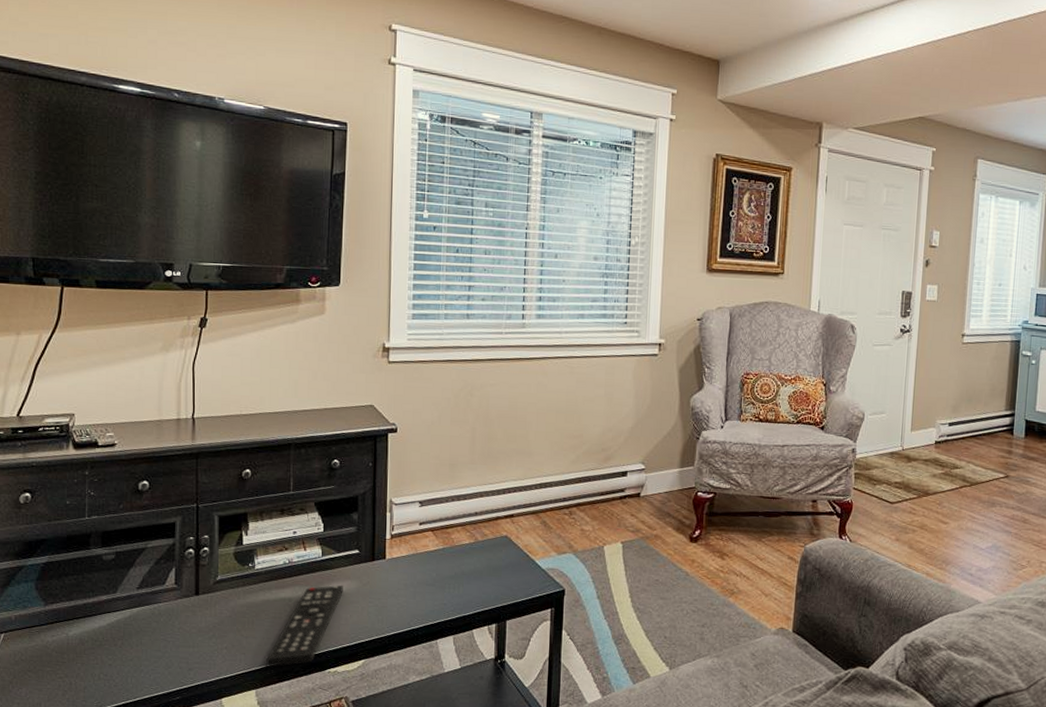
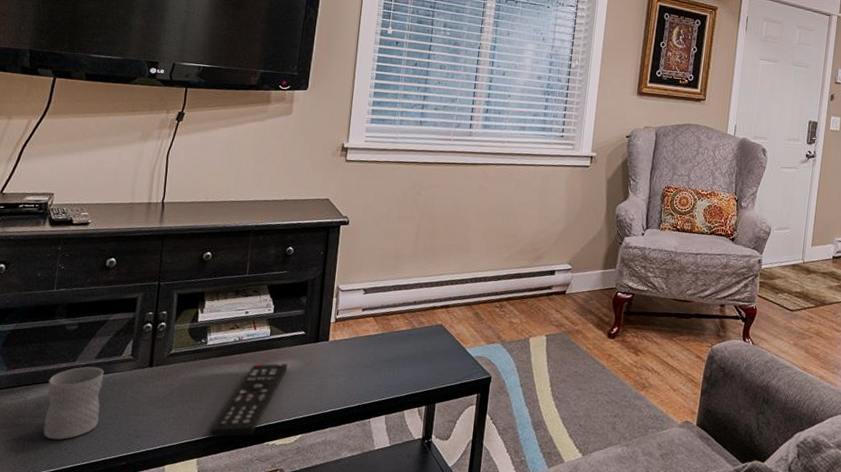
mug: none [90,597,148,677] -> present [43,366,104,440]

